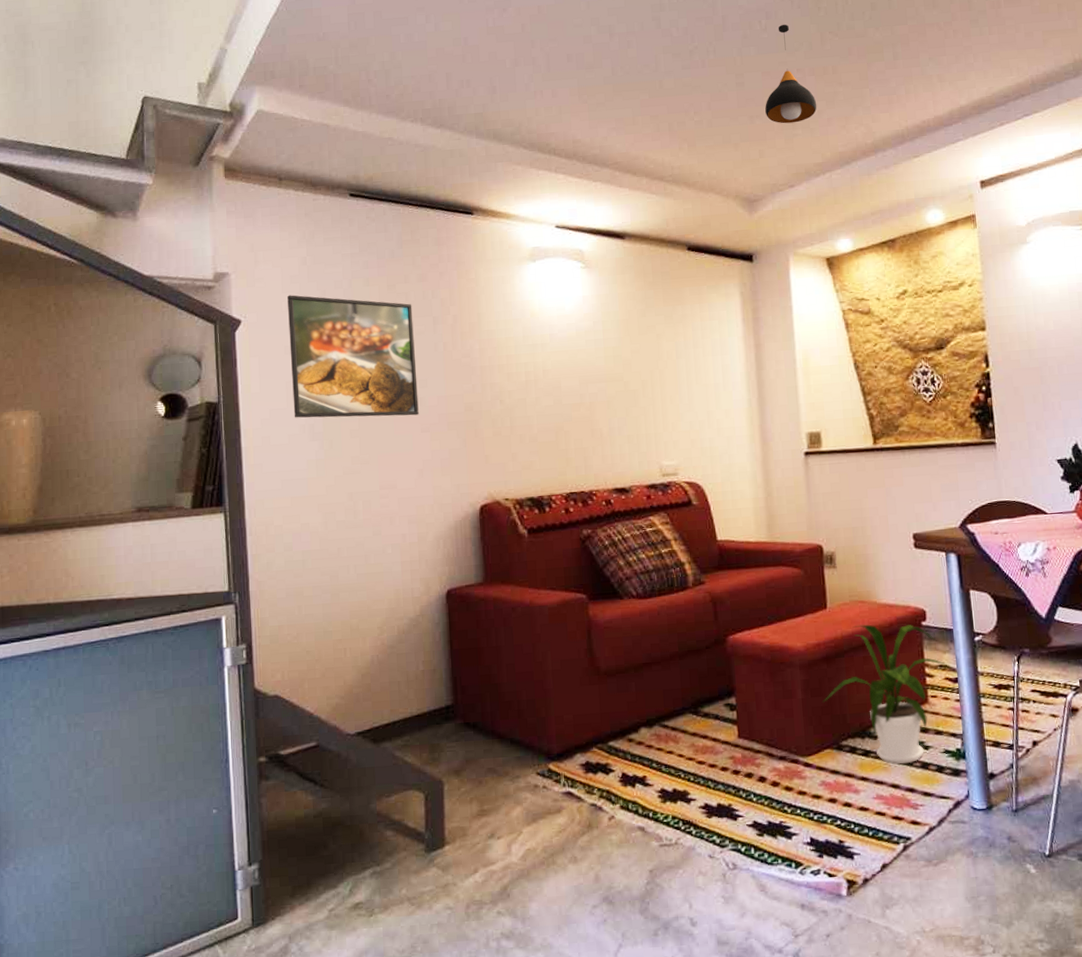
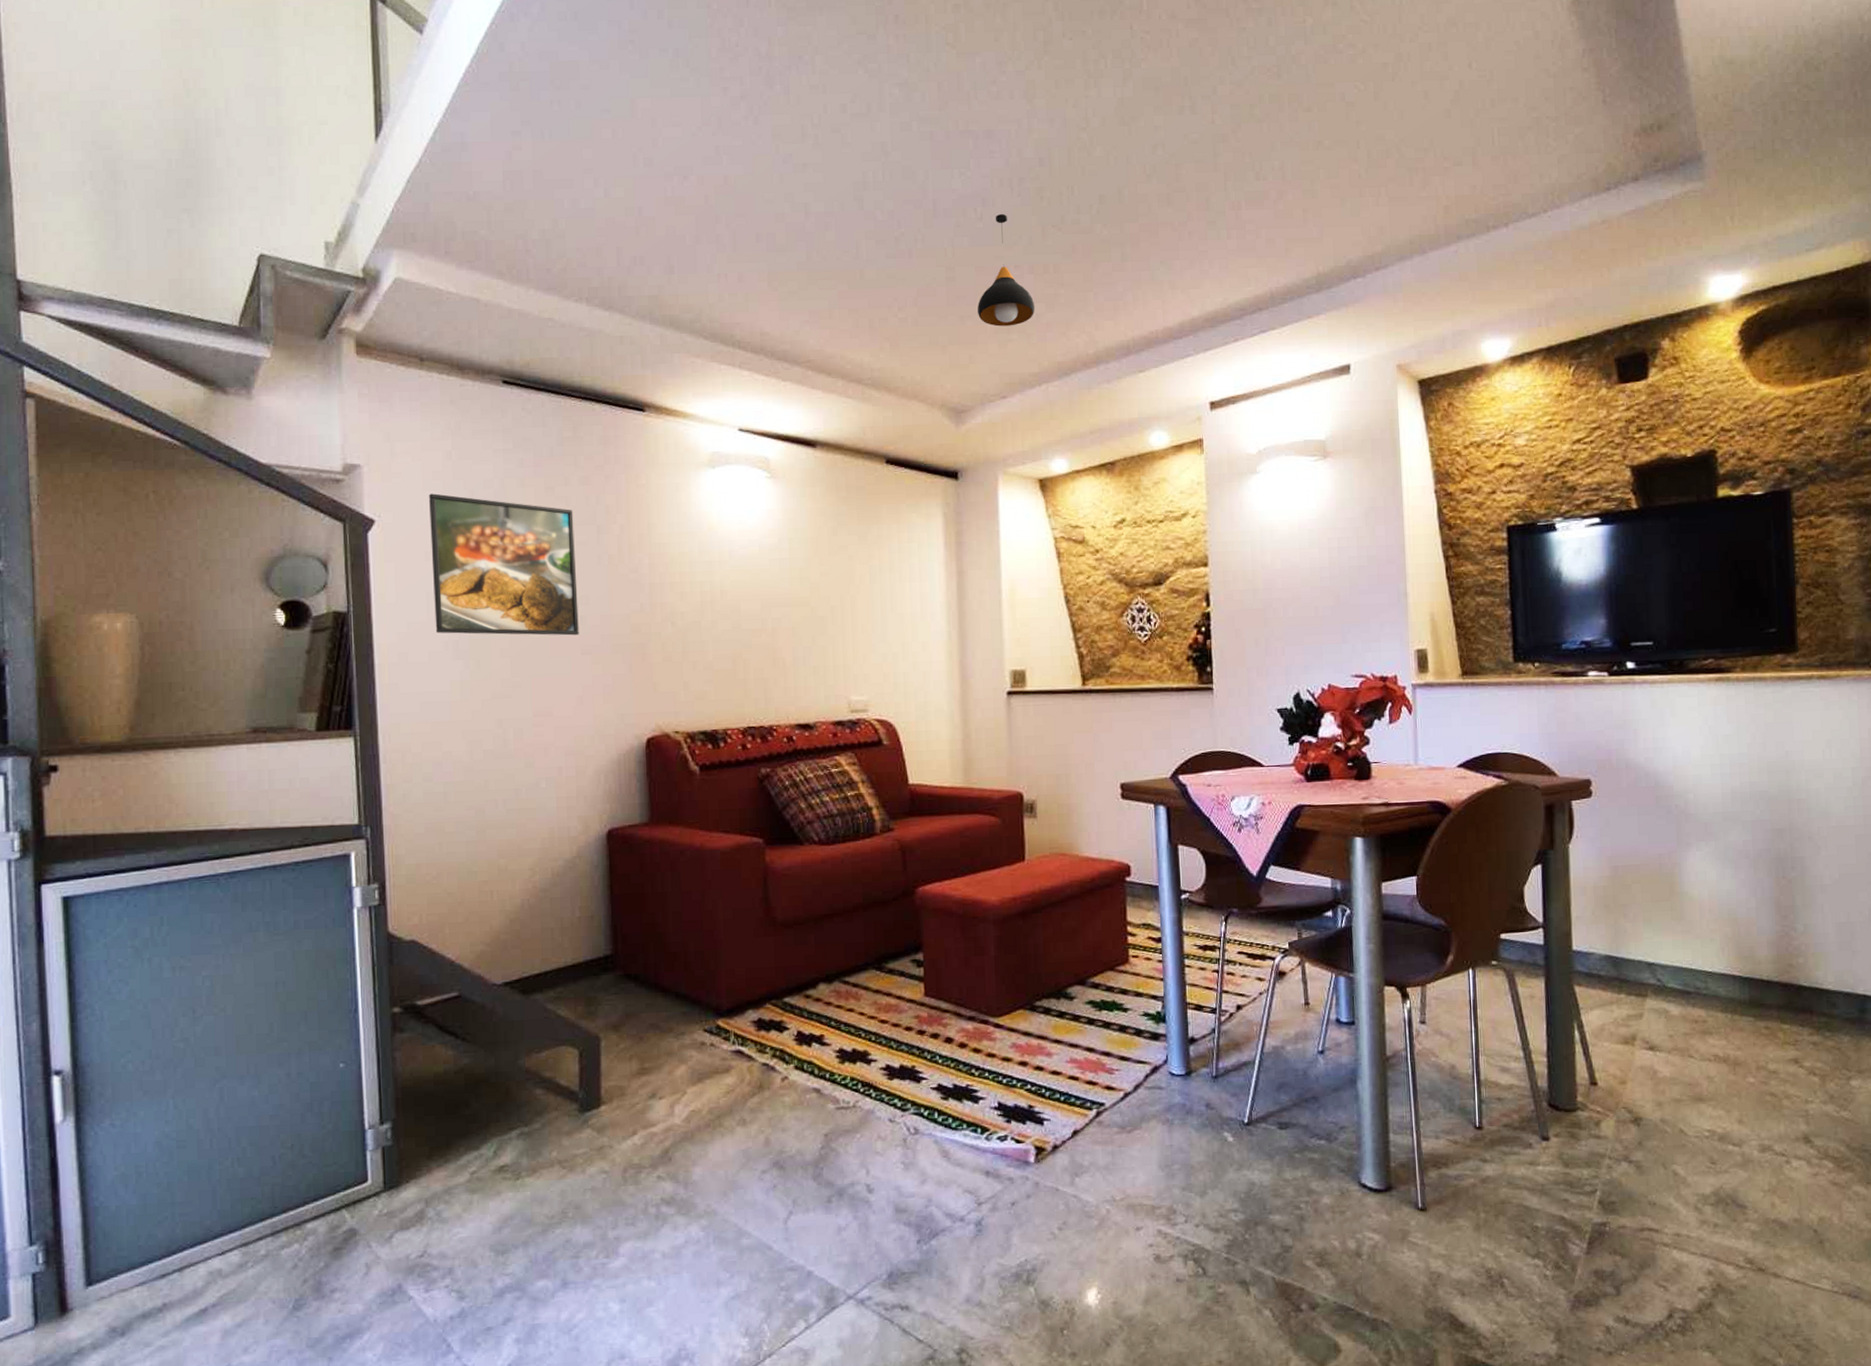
house plant: present [821,624,948,765] -> none [1015,879,1152,1027]

